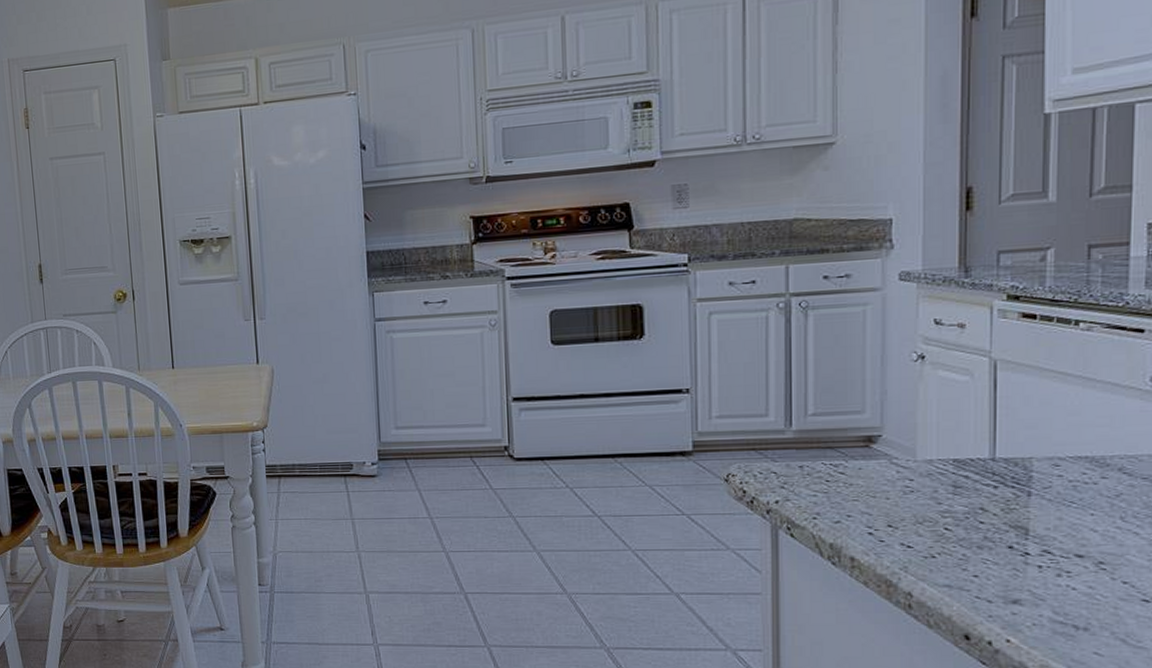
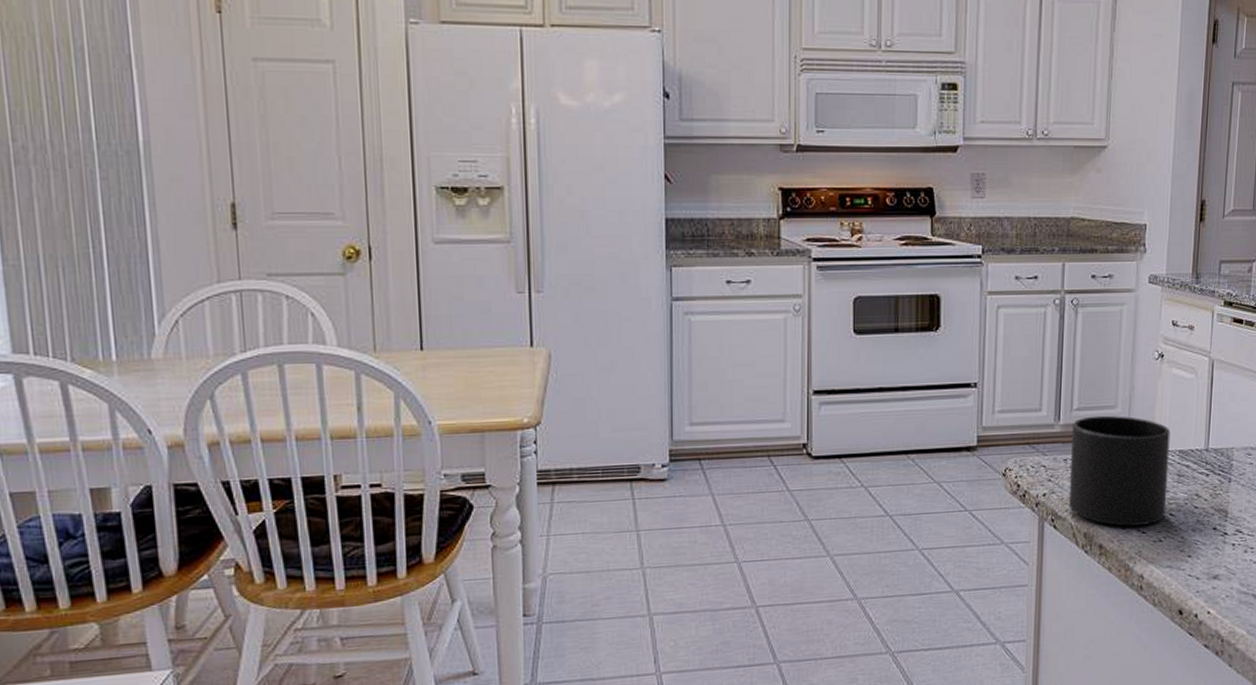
mug: none [807,421,940,539] -> present [1068,415,1170,527]

